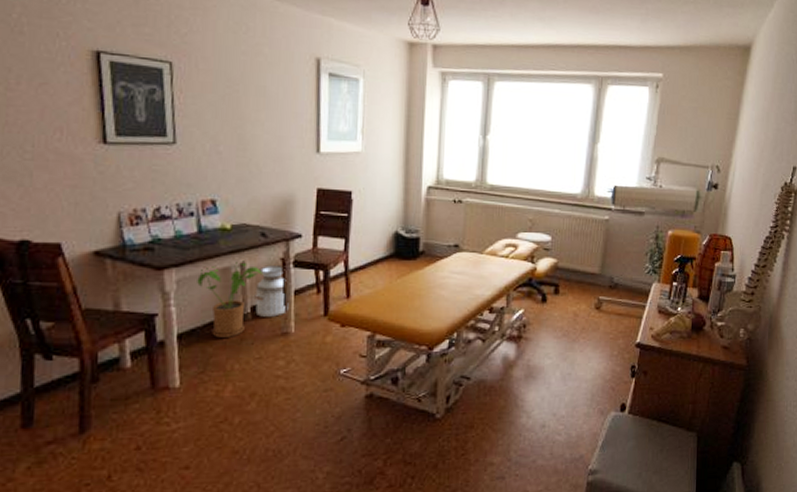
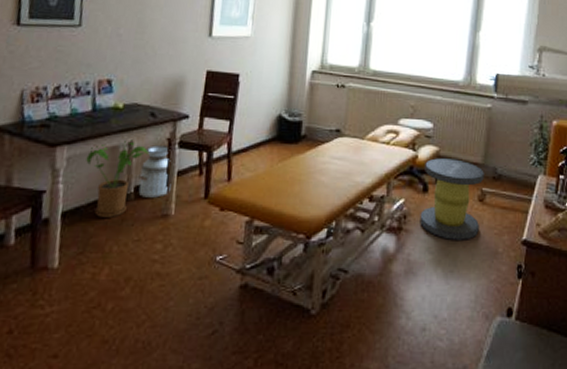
stool: none [539,270,601,346] -> present [420,158,484,240]

